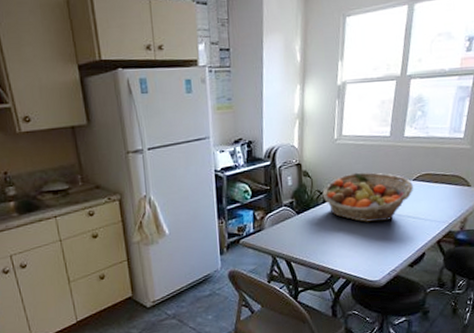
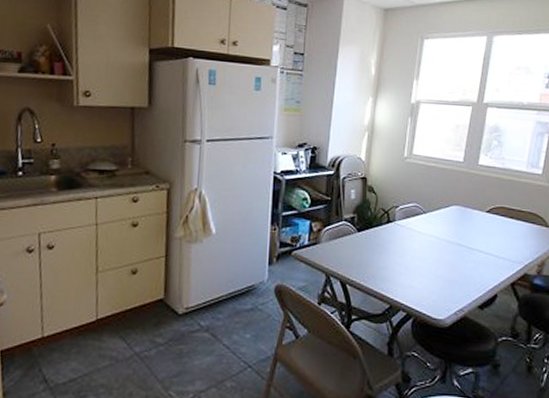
fruit basket: present [322,172,413,222] -> none [387,195,486,253]

